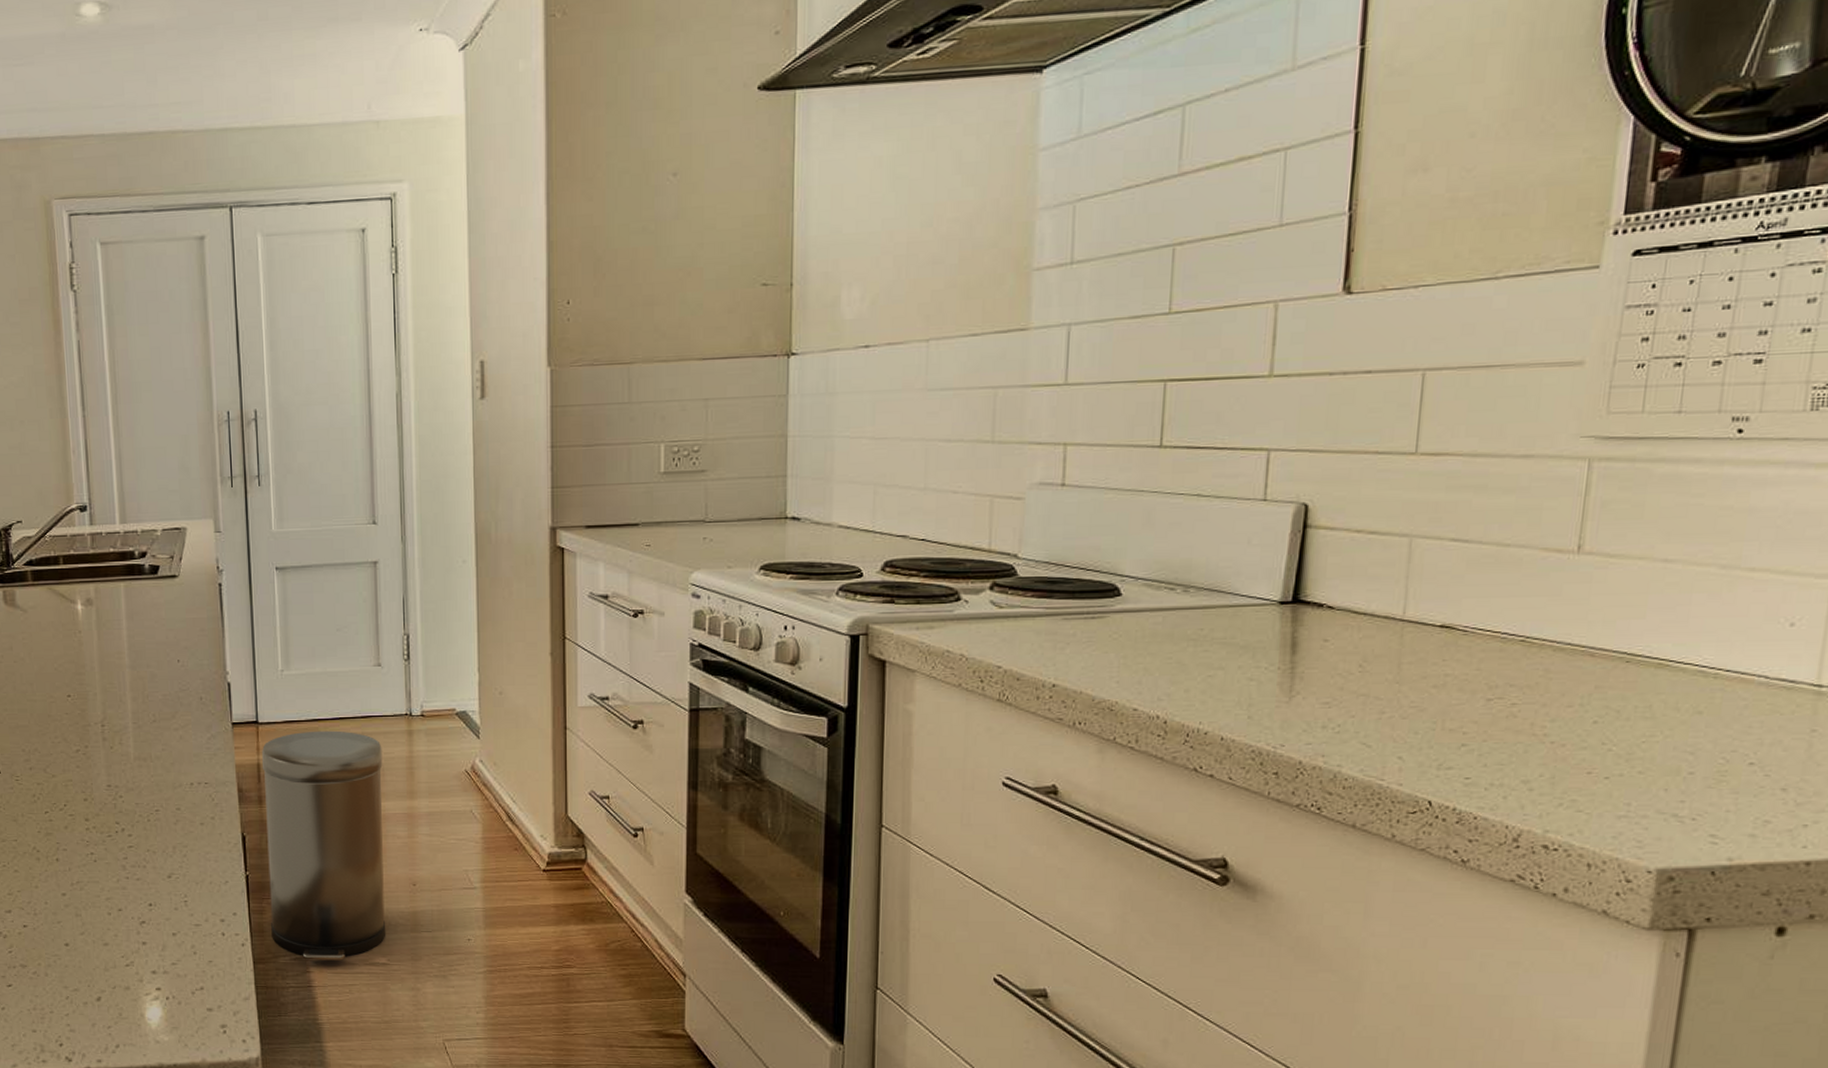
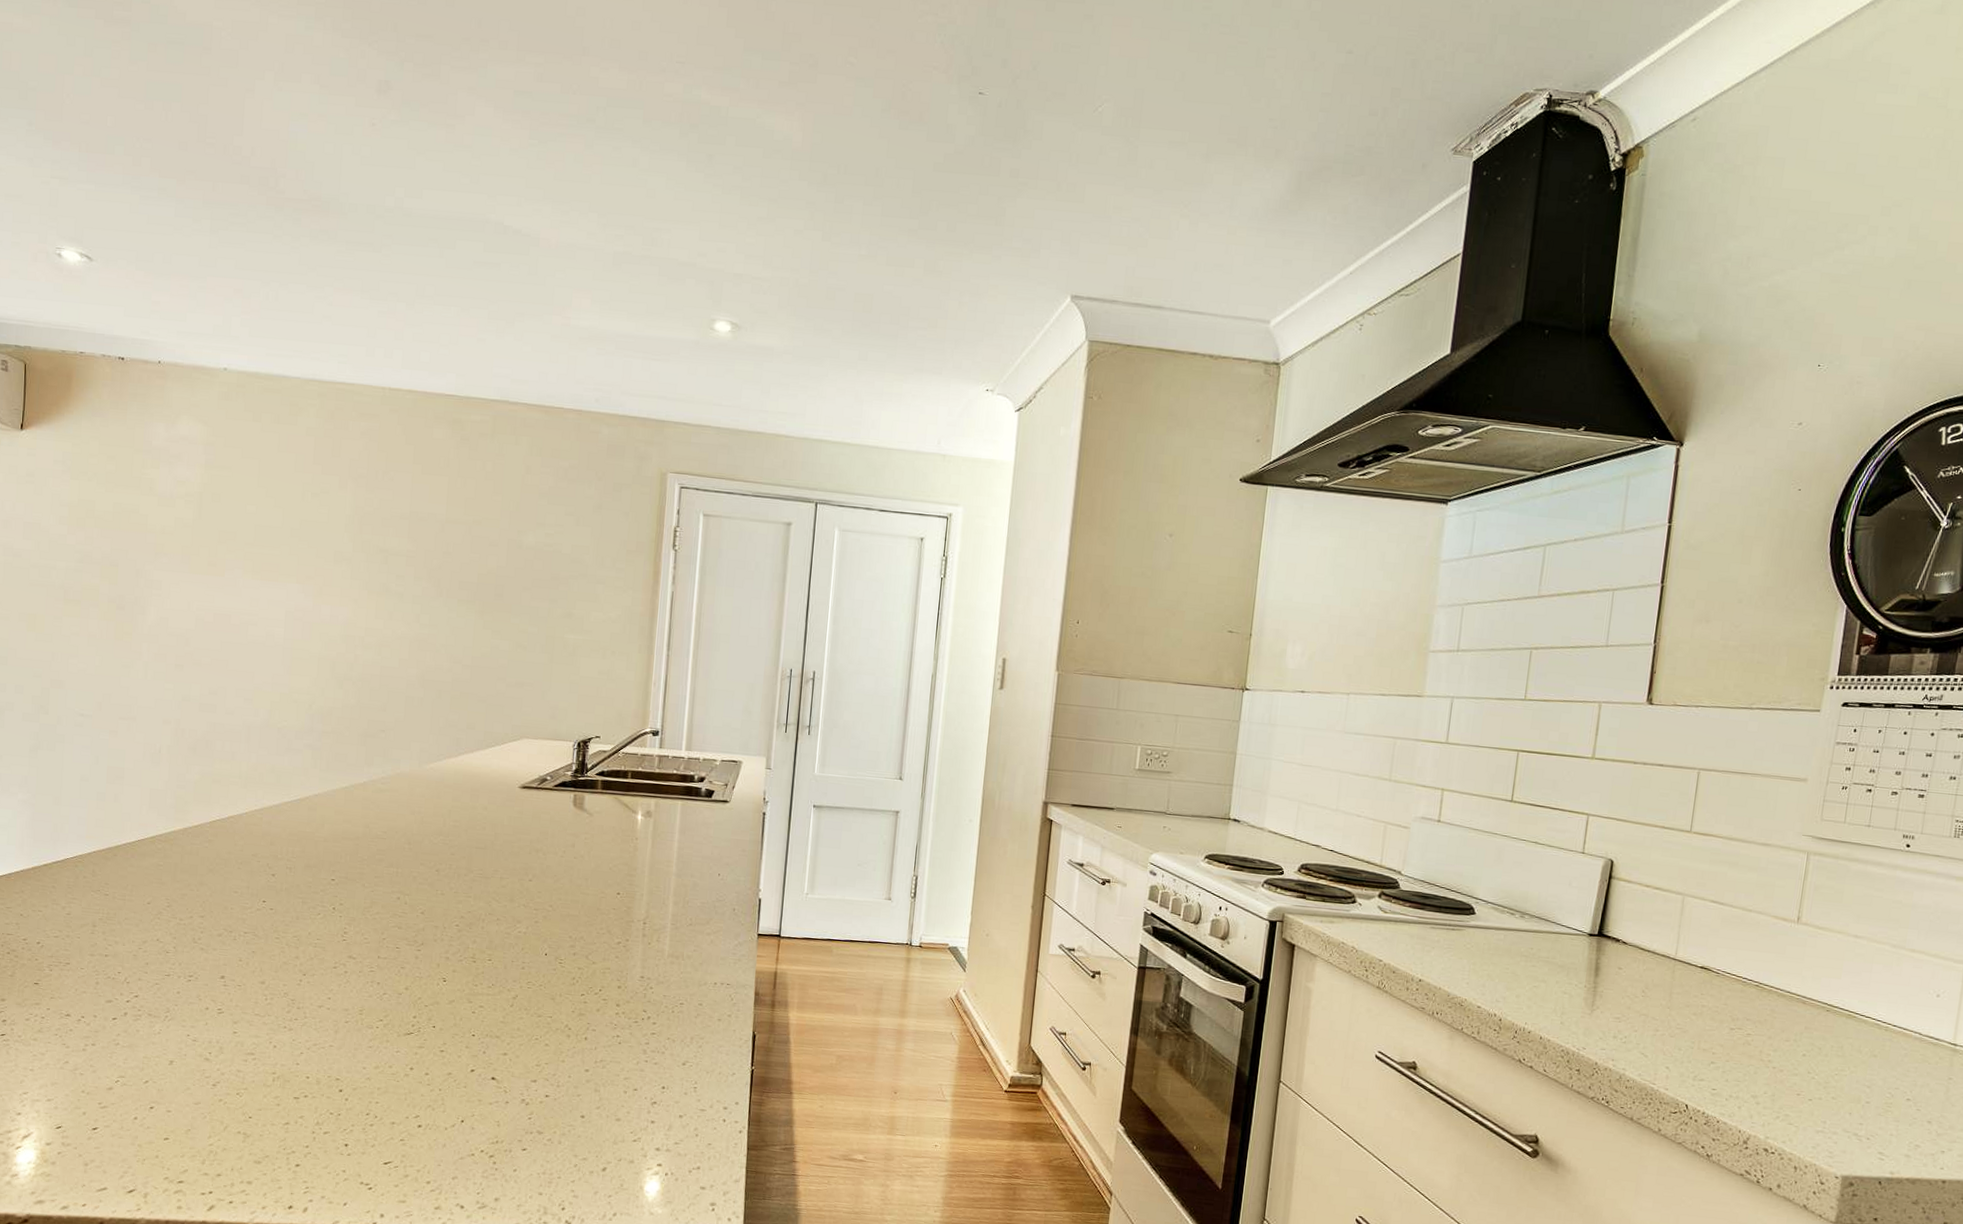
pedal bin: present [262,730,386,961] -> none [766,949,883,1154]

